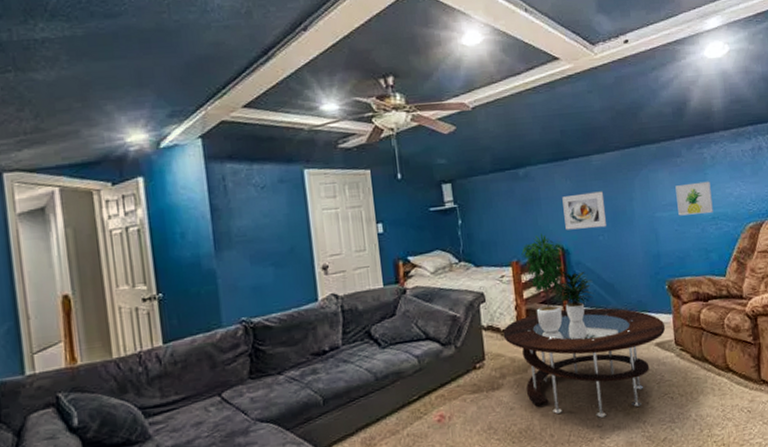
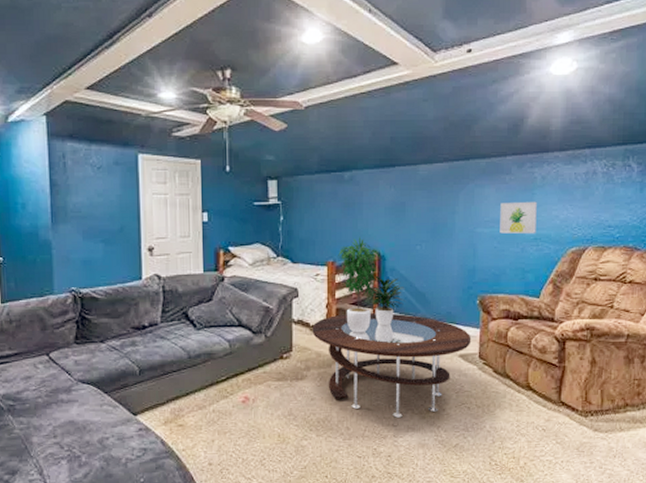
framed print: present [562,191,606,230] -> none [384,201,427,238]

